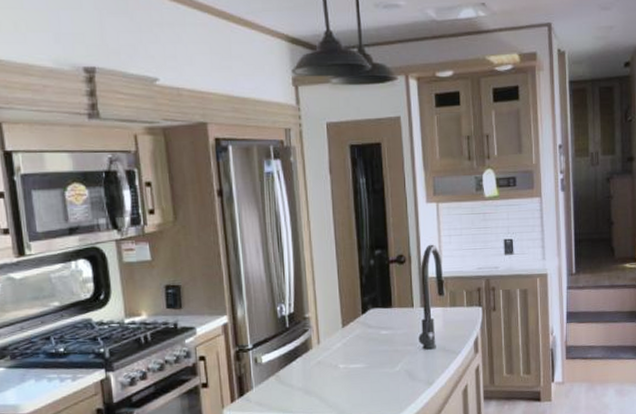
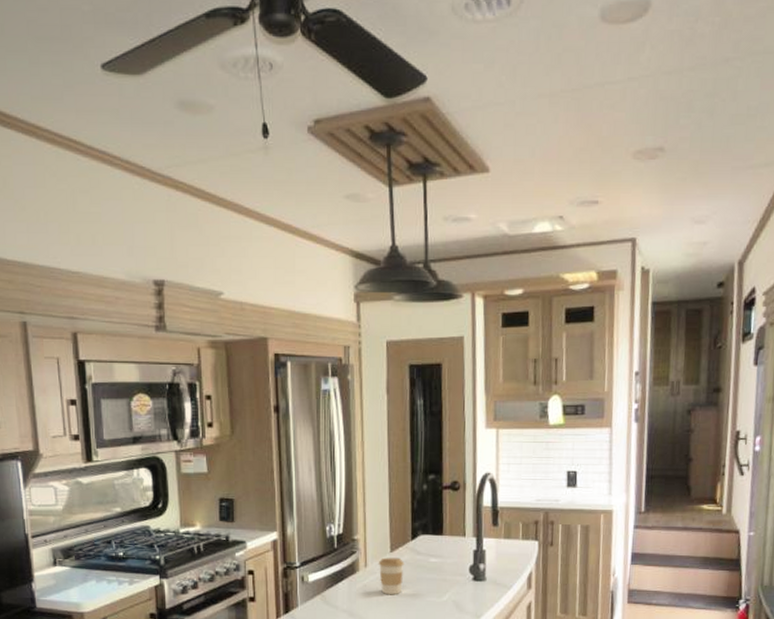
coffee cup: none [330,332,356,369] -> present [378,557,404,594]

